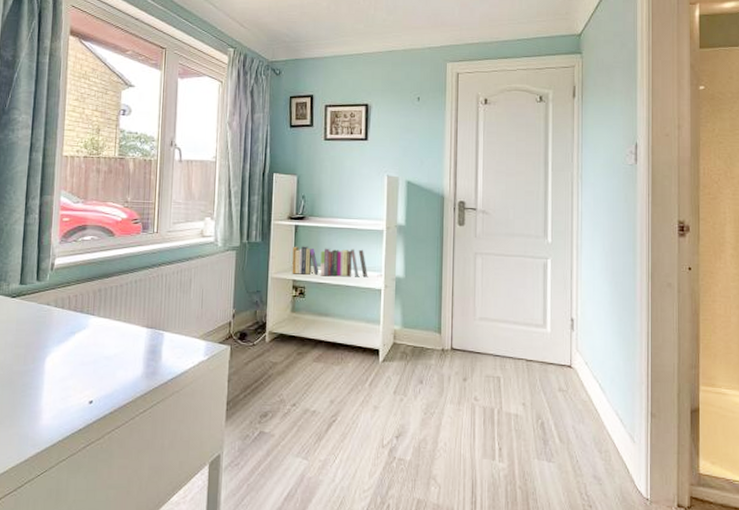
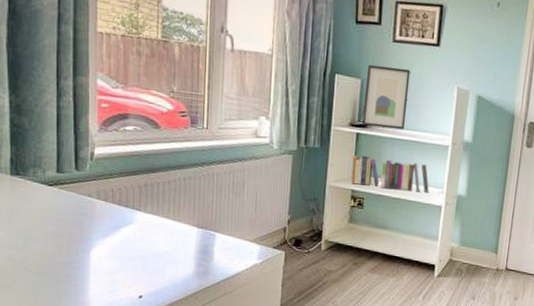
picture frame: none [300,162,344,220] -> present [362,64,412,130]

